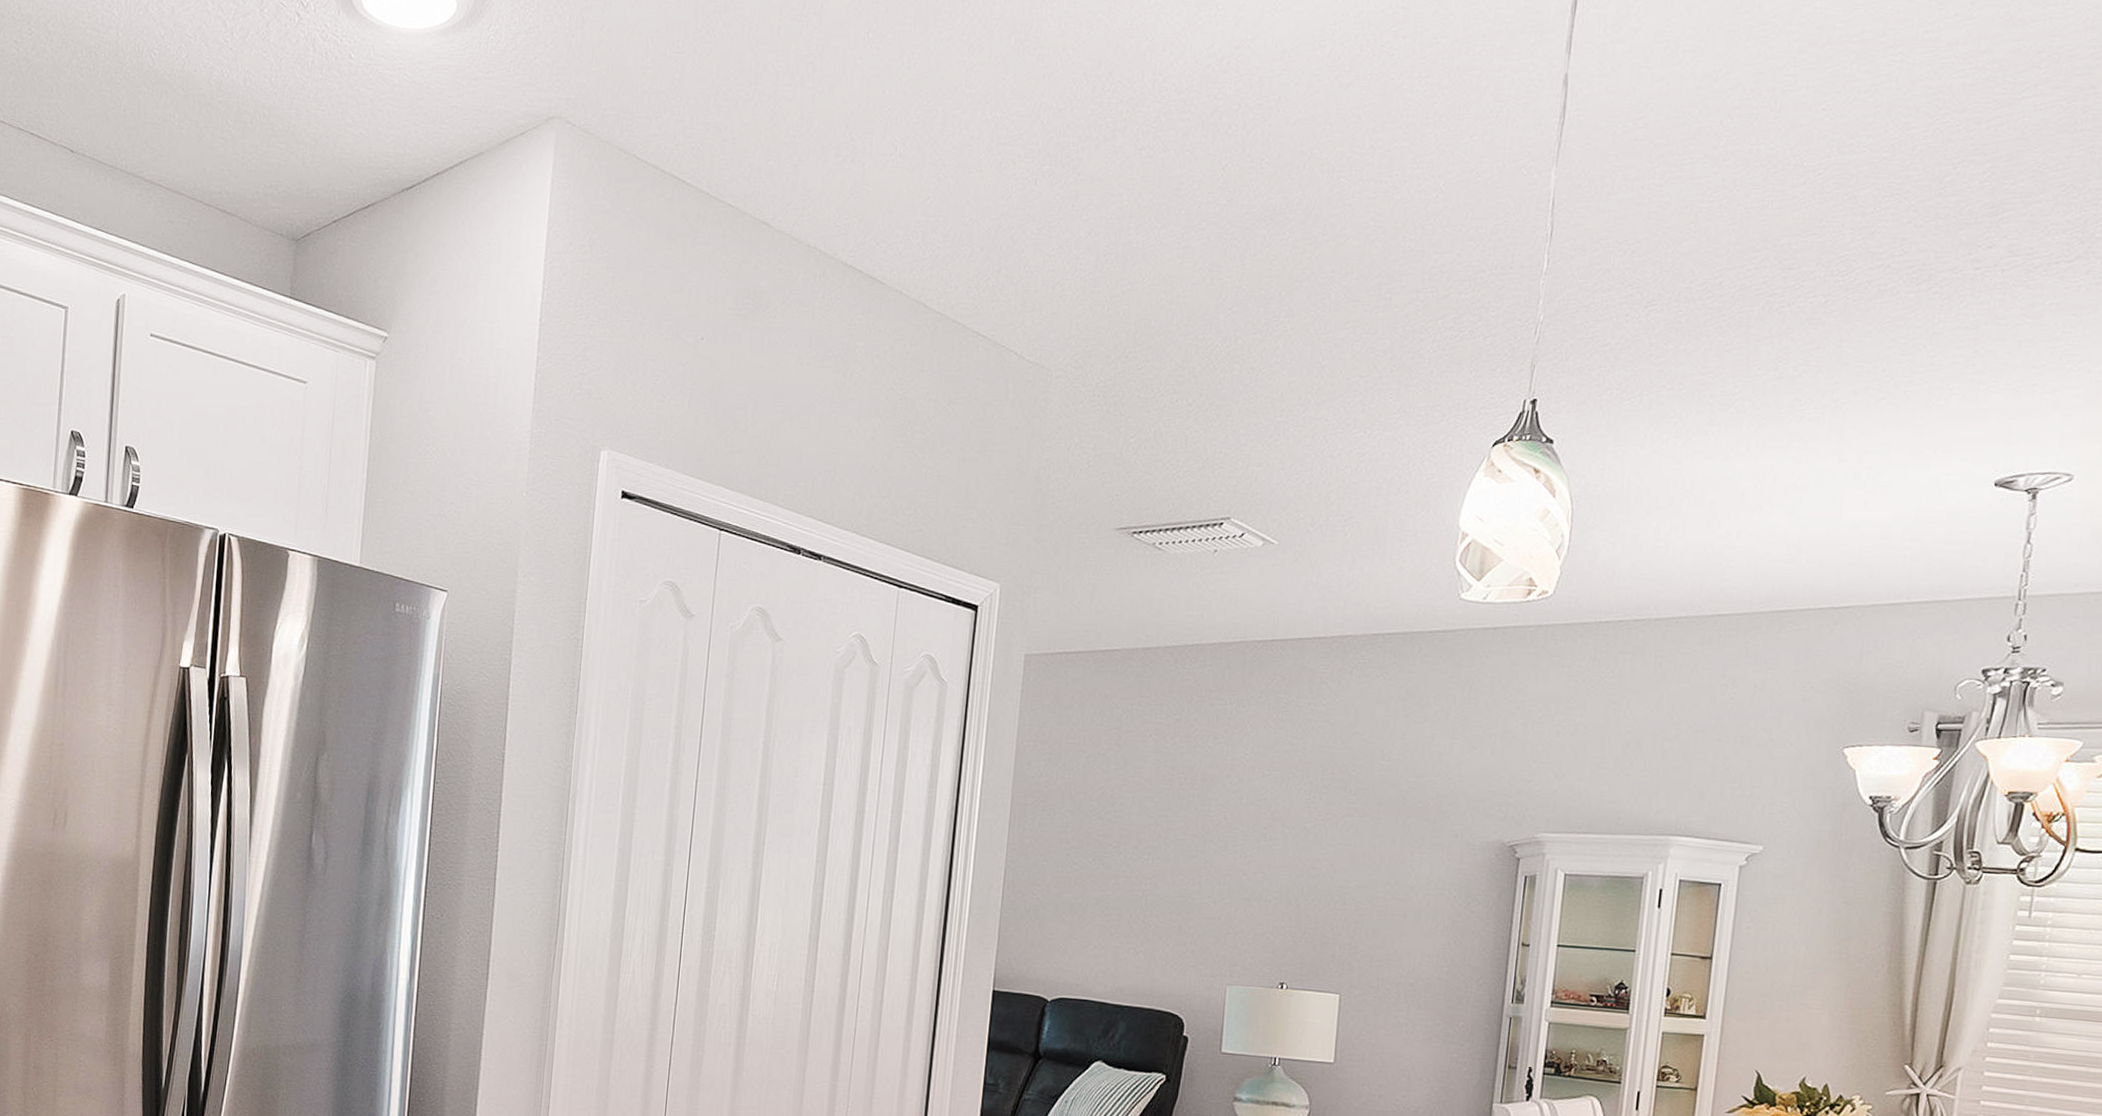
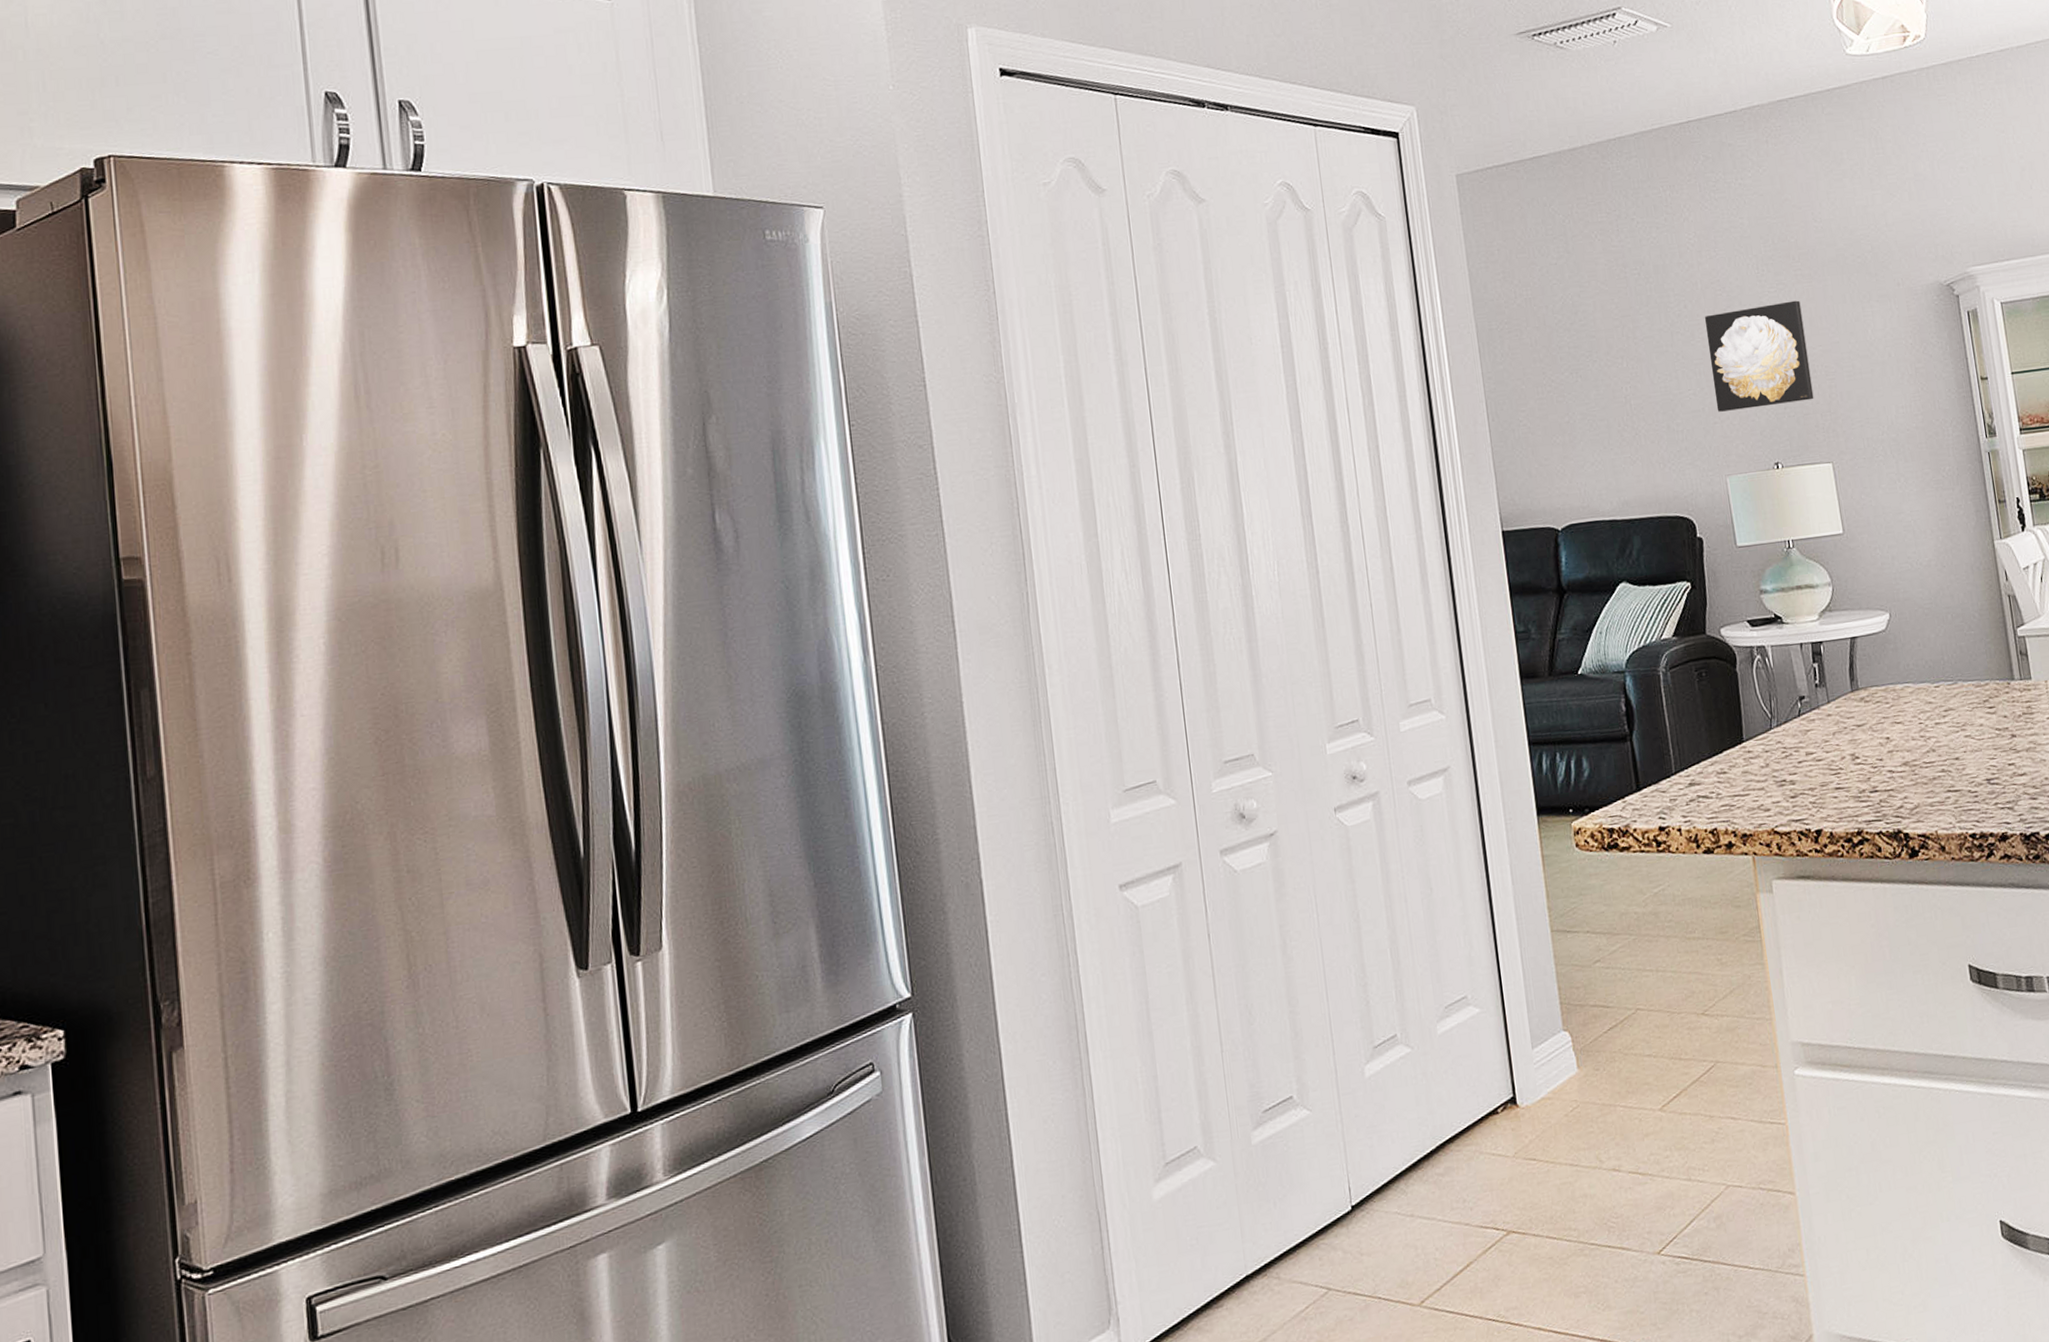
wall art: none [1233,830,1346,931] -> present [1704,300,1814,412]

